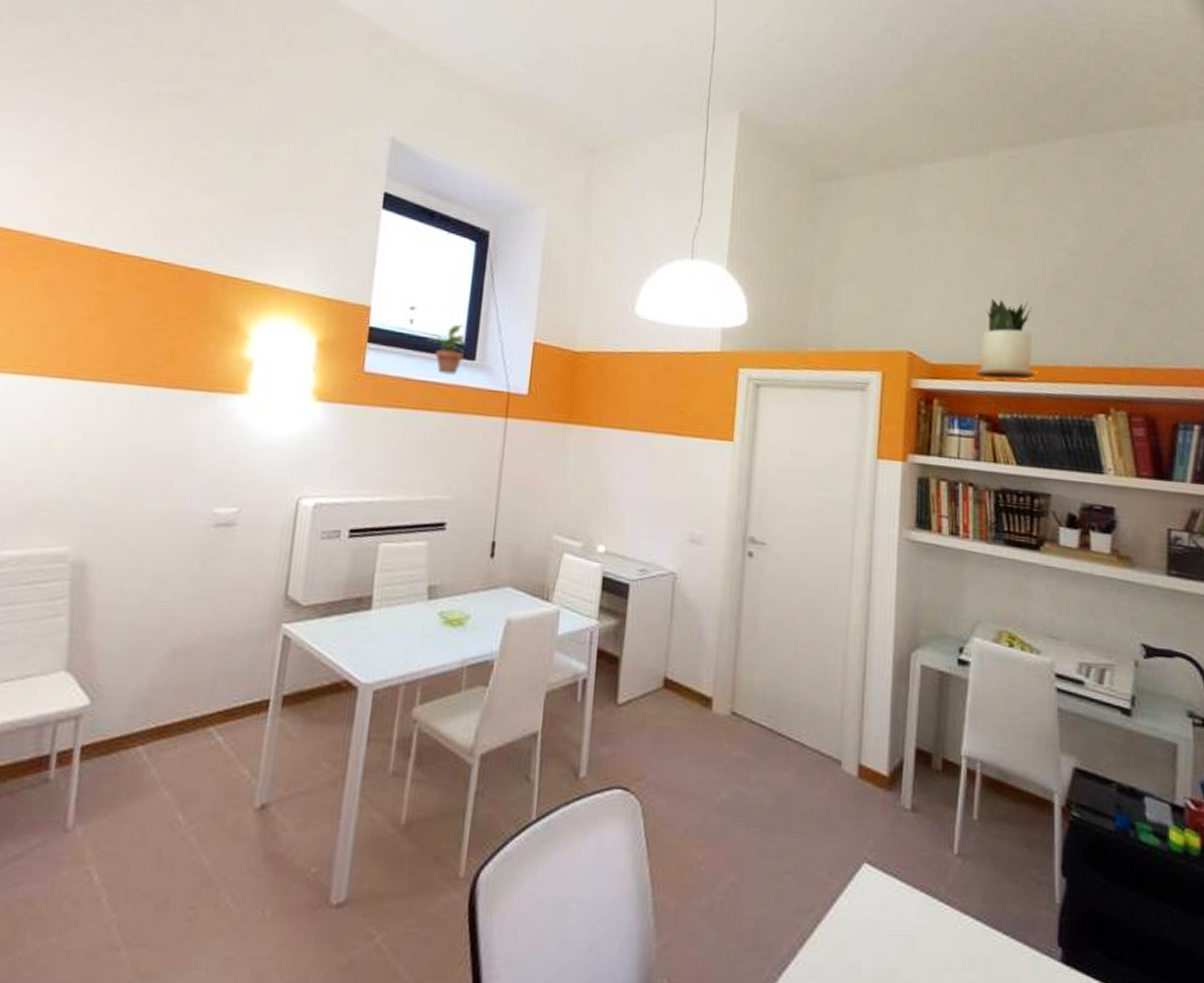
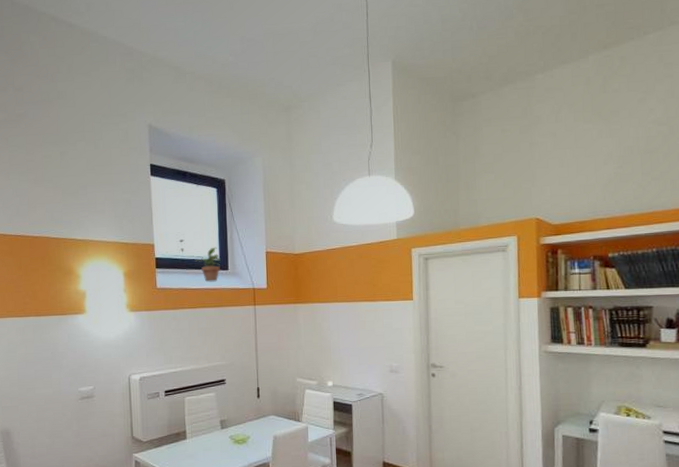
planter: present [974,299,1037,381] -> none [587,166,637,229]

